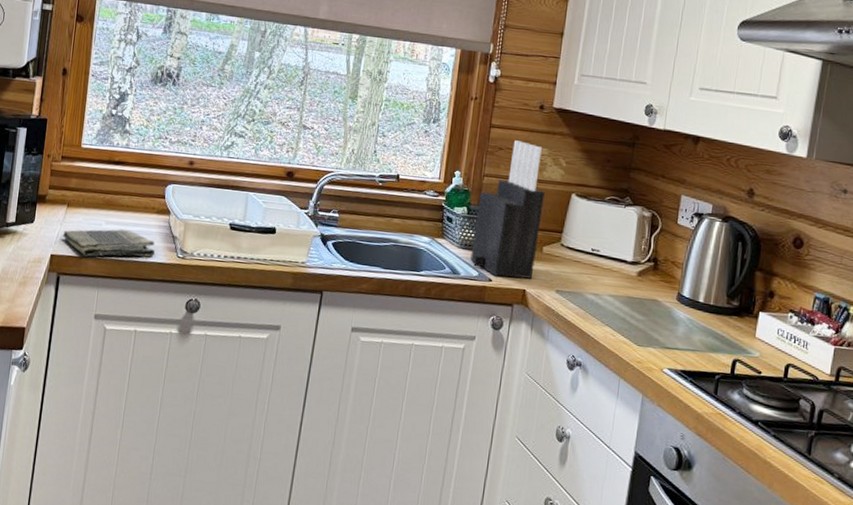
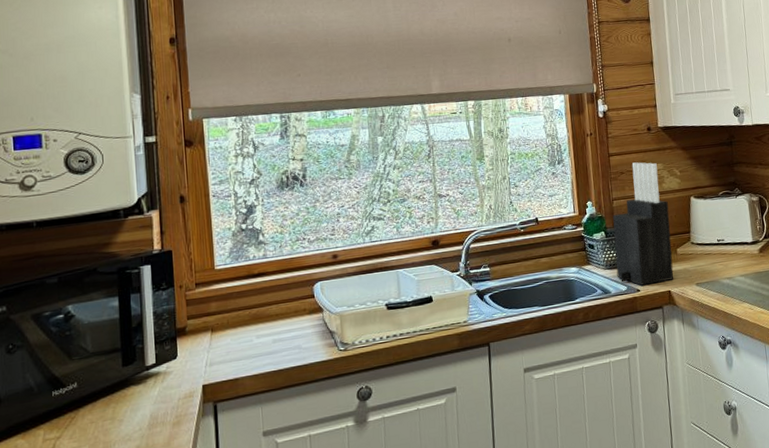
dish towel: present [63,229,156,257] -> none [212,338,316,377]

